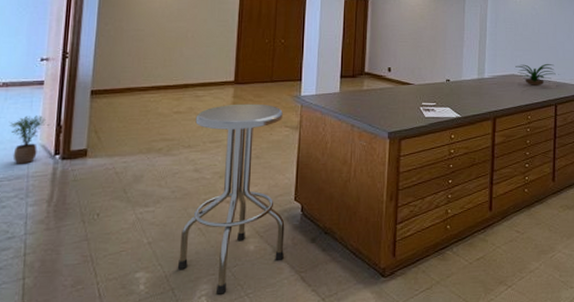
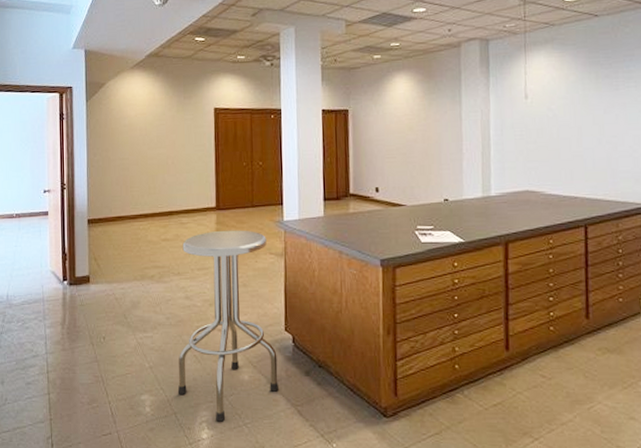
potted plant: present [10,115,50,164] -> none [25,244,57,289]
plant: present [515,63,560,85] -> none [529,175,590,203]

